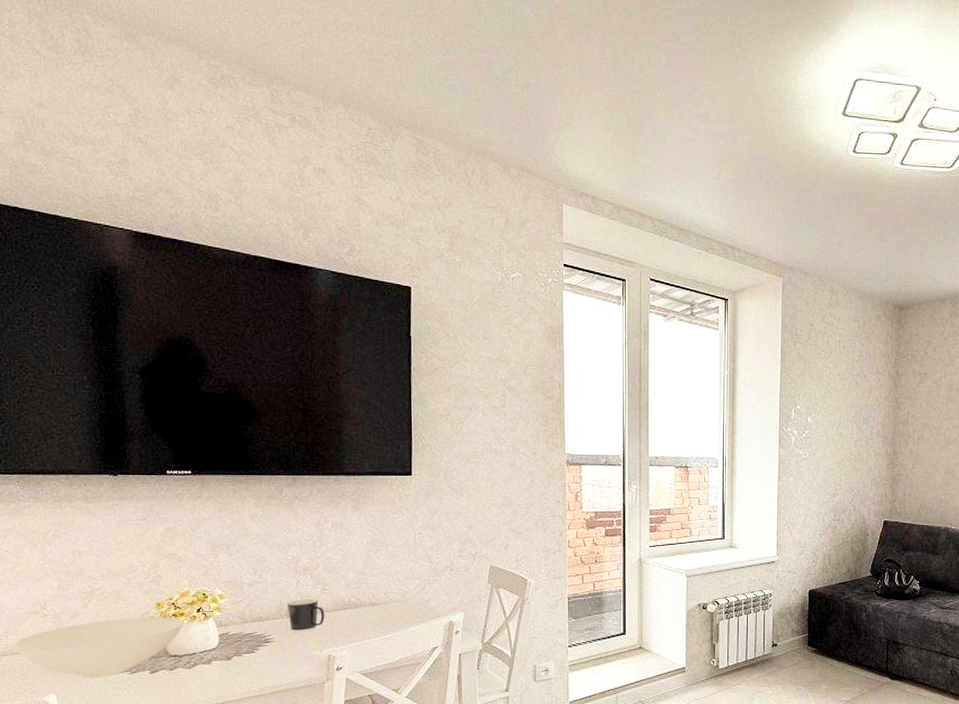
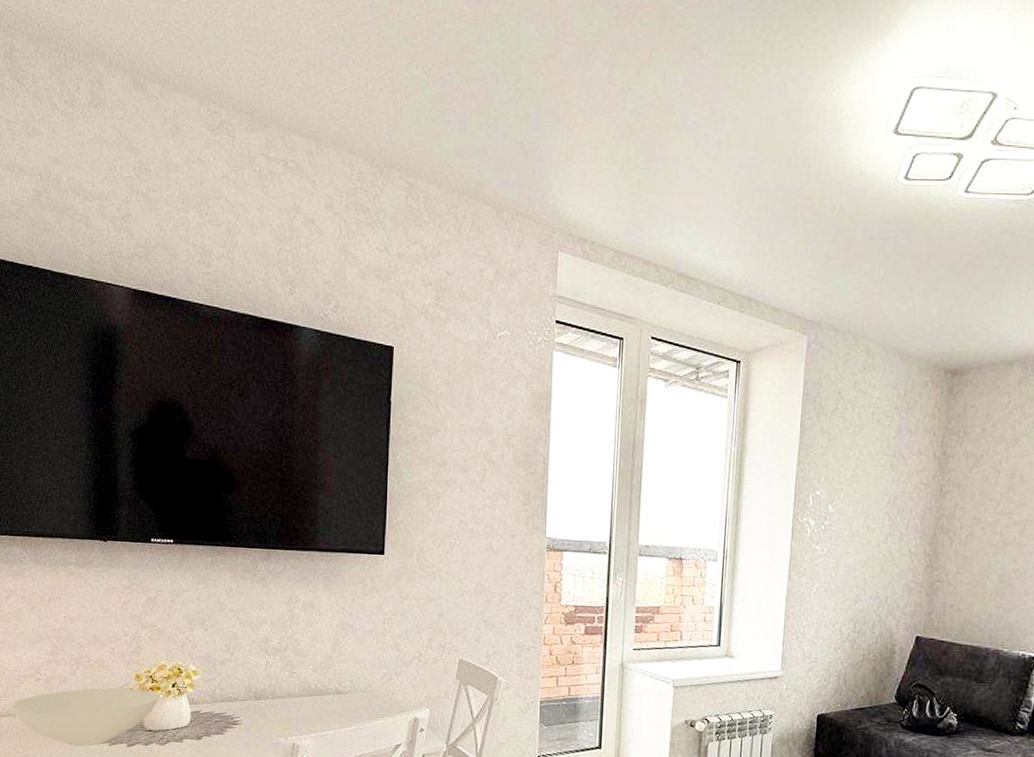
mug: present [286,599,325,633] -> none [255,681,291,717]

